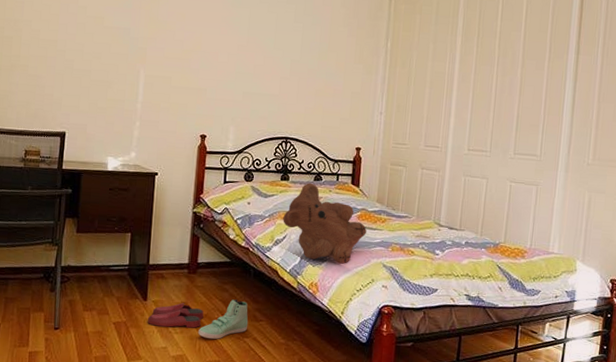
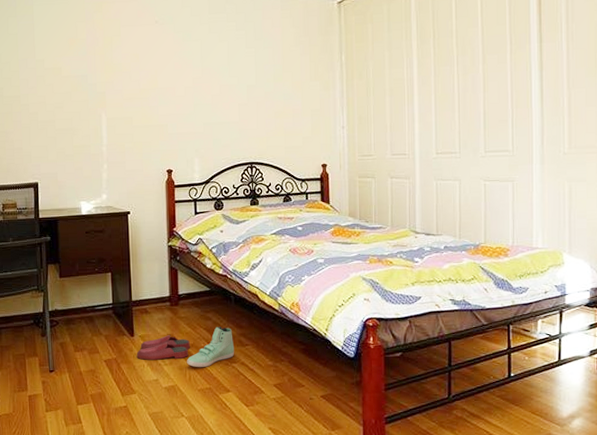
teddy bear: present [283,182,367,264] -> none [257,204,342,281]

